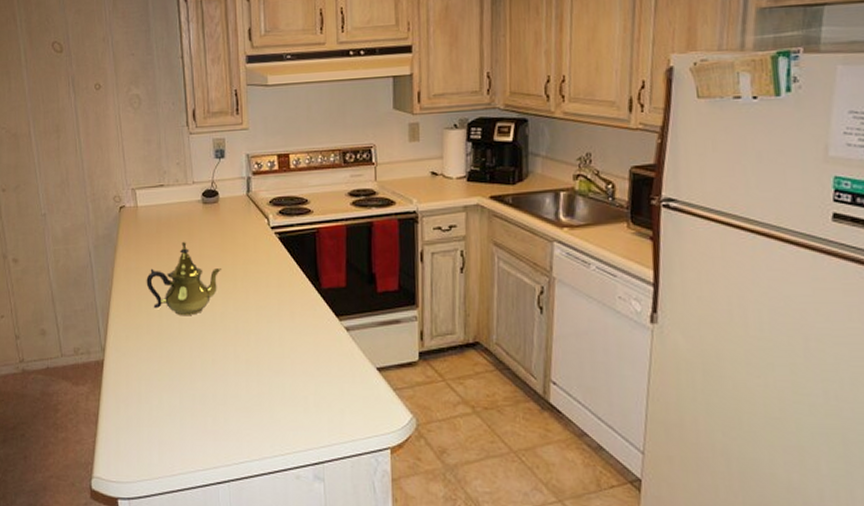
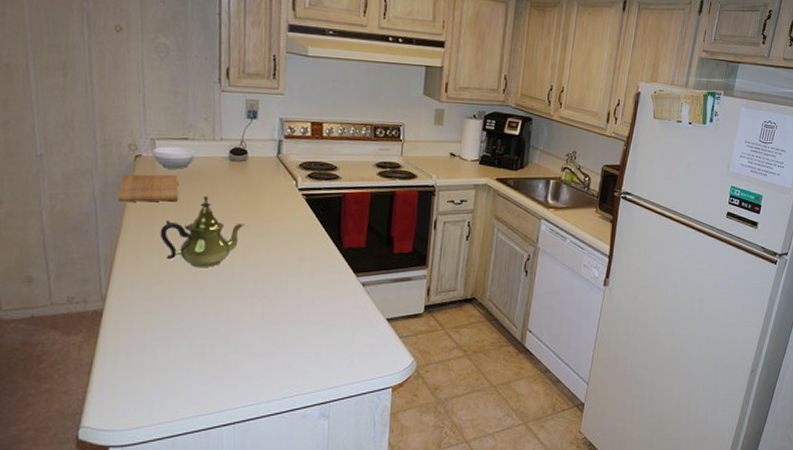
cutting board: none [107,222,159,254] -> present [117,174,179,203]
bowl: none [134,194,172,217] -> present [152,146,196,169]

